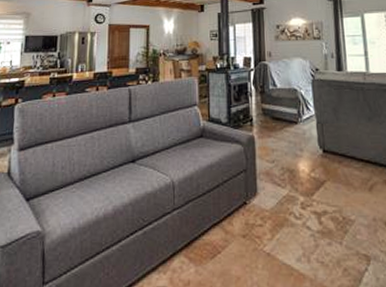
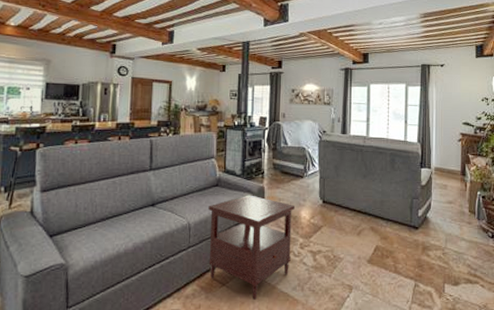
side table: none [193,146,292,274] -> present [208,195,296,300]

